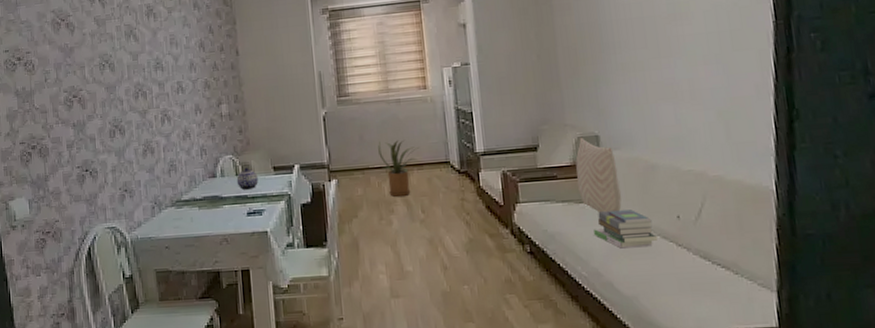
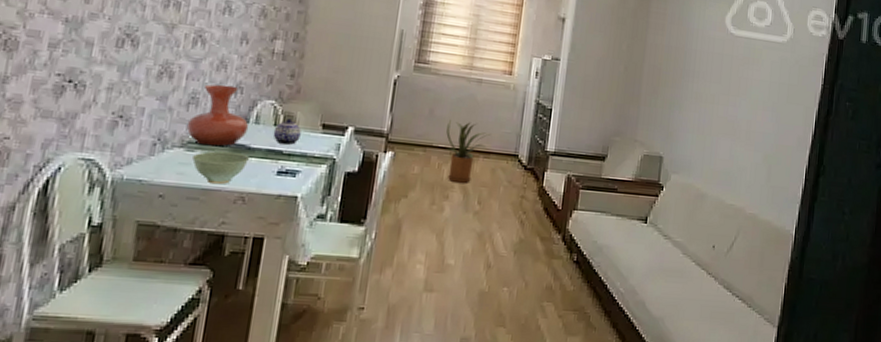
vase: none [172,149,218,202] -> present [186,84,249,146]
bowl: none [182,203,224,232] -> present [192,151,249,185]
pillow: present [575,138,622,213] -> none [634,156,673,234]
books: present [594,210,657,249] -> none [639,231,692,271]

